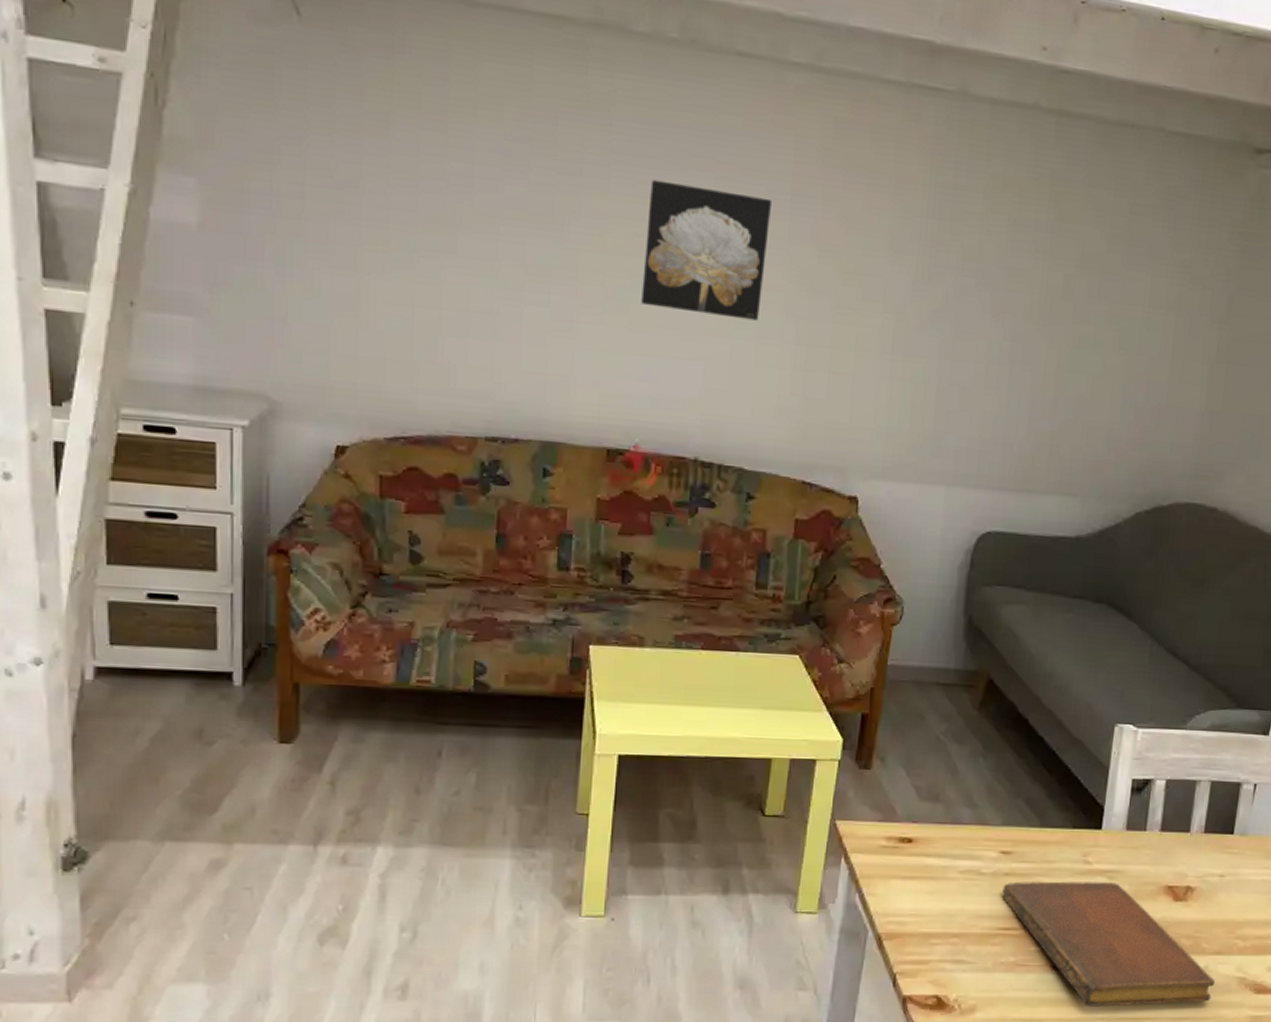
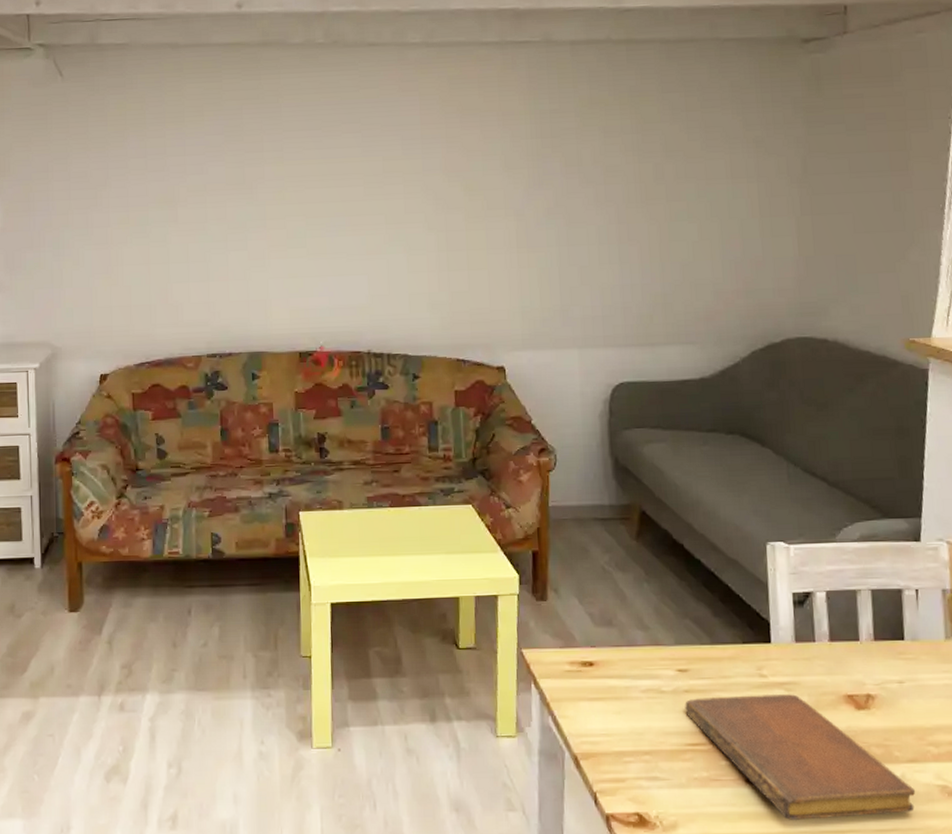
wall art: present [641,179,771,321] -> none [314,144,408,239]

